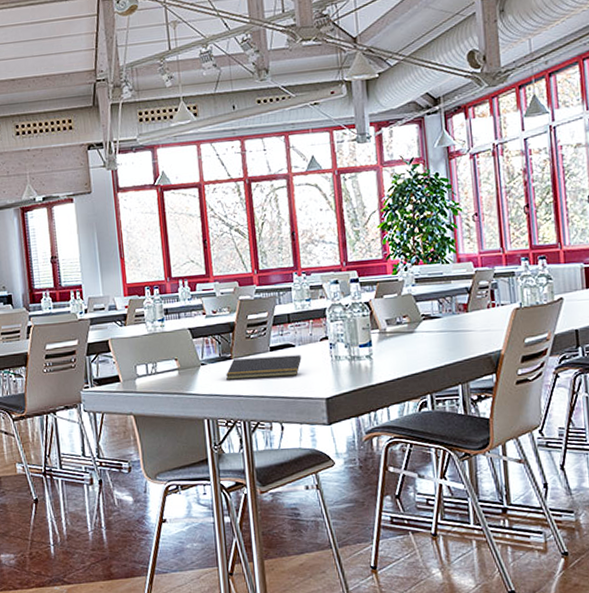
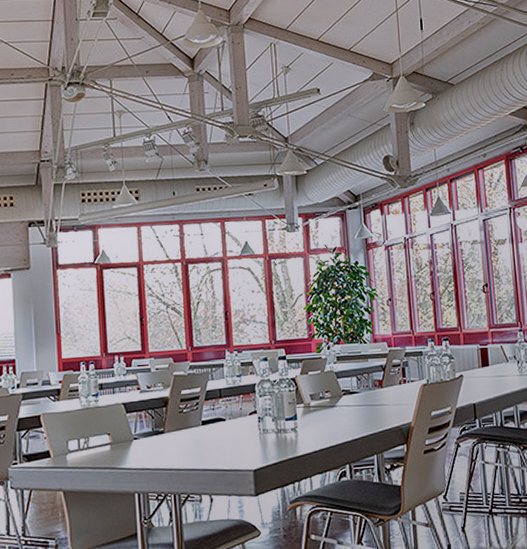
notepad: present [226,355,302,380] -> none [158,428,231,454]

